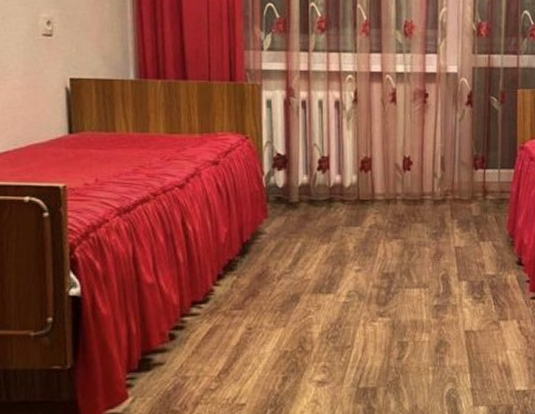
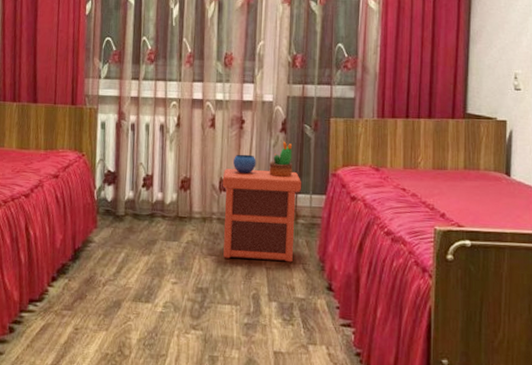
nightstand: none [406,115,489,241] -> present [222,141,301,263]

